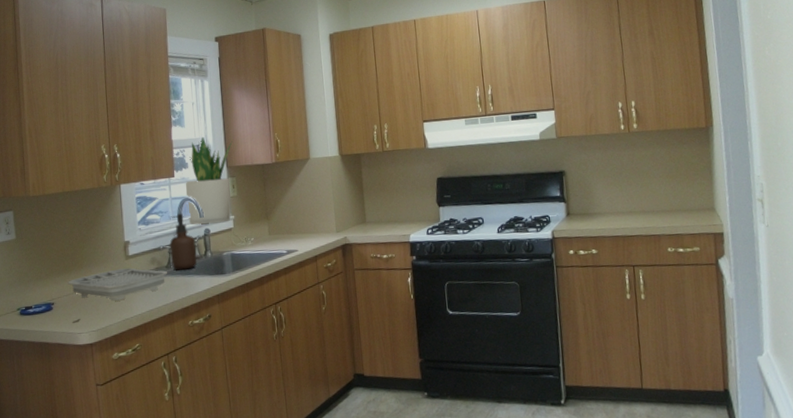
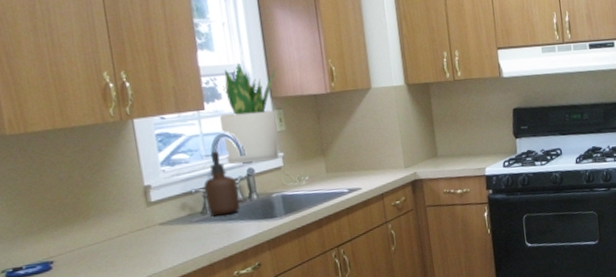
dish rack: present [68,268,168,301] -> none [70,215,204,255]

